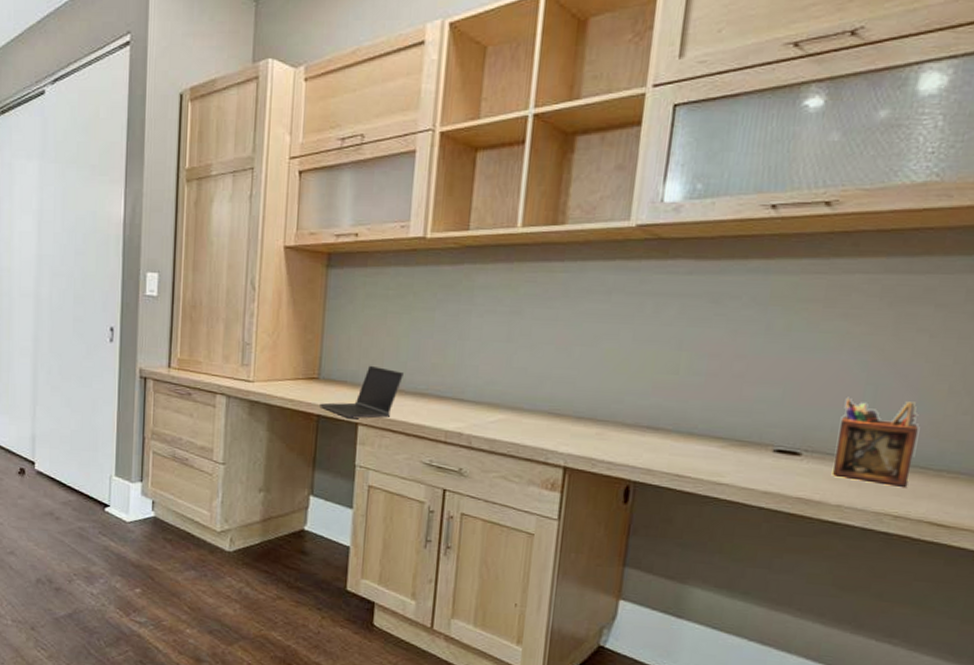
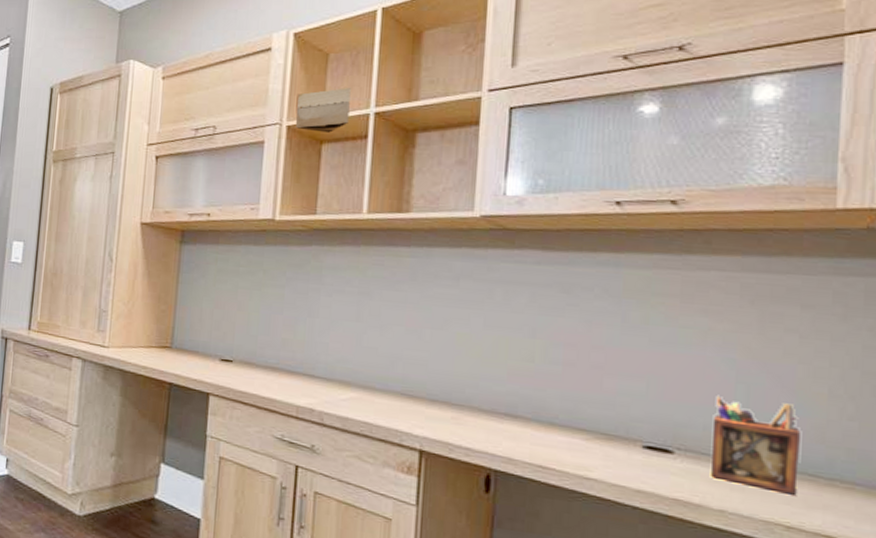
laptop computer: present [320,365,404,419] -> none [172,337,254,390]
decorative box: none [450,86,509,138] -> present [296,88,351,133]

